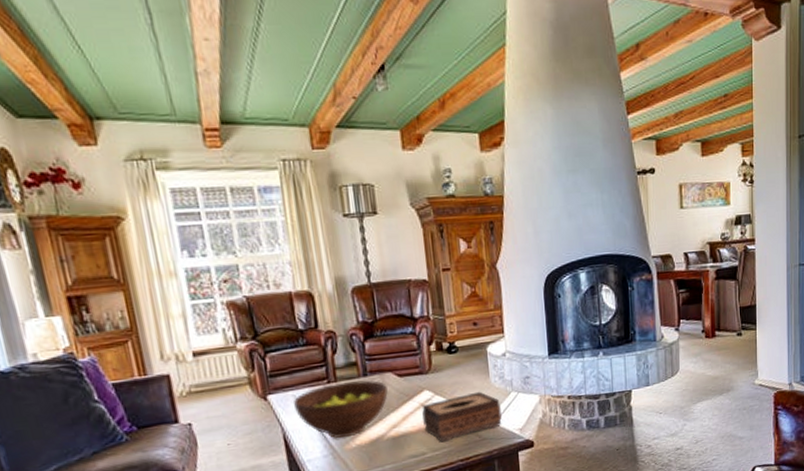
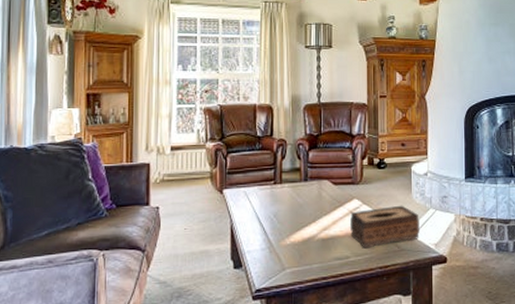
fruit bowl: present [293,380,388,439] -> none [243,185,323,235]

